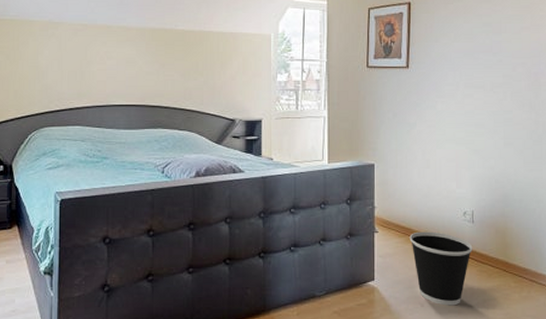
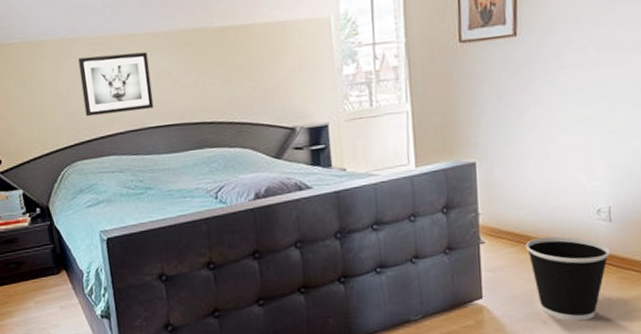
wall art: none [59,39,120,90] -> present [77,51,154,117]

